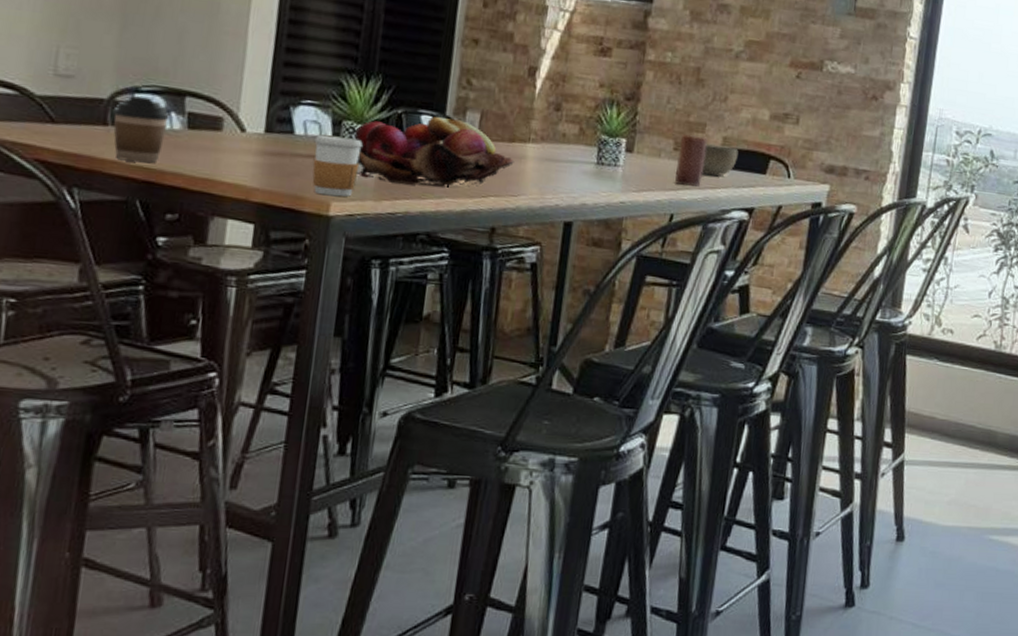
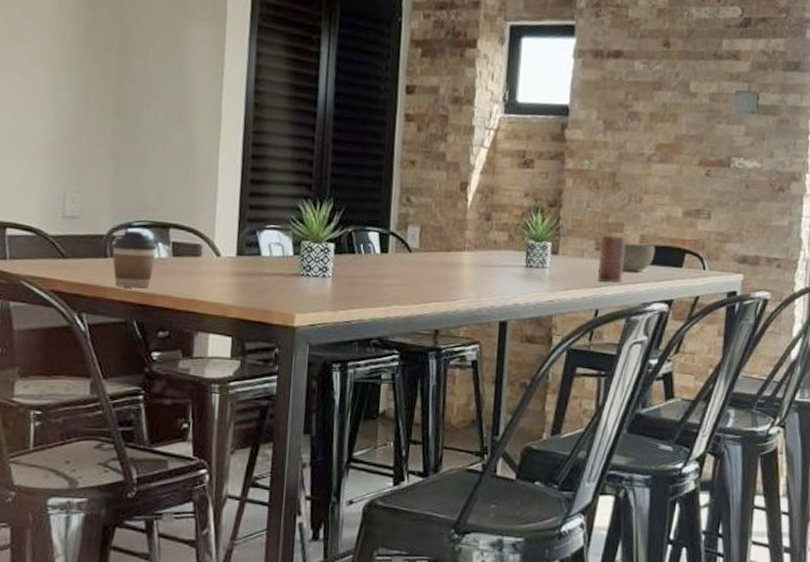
coffee cup: present [312,135,363,197] -> none [278,255,320,309]
fruit basket: present [354,117,515,187] -> none [312,233,452,296]

